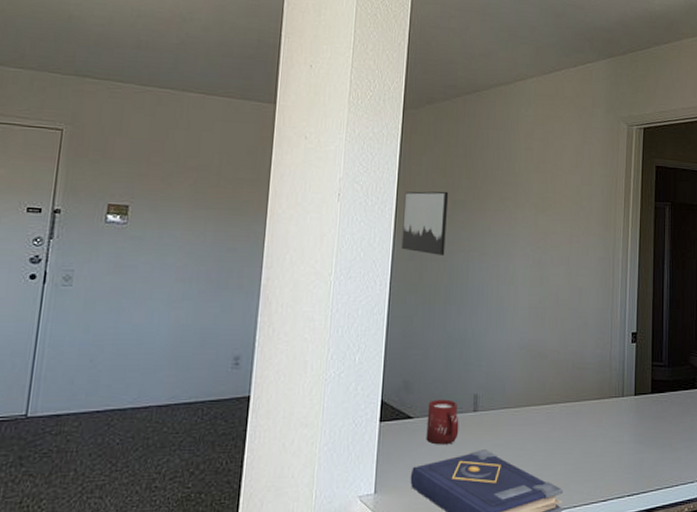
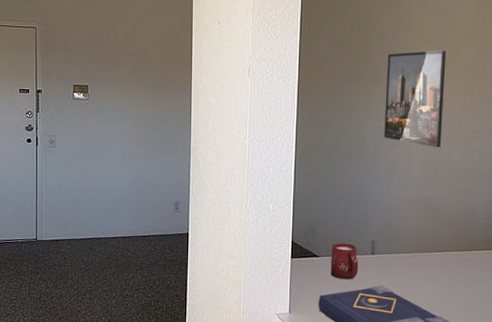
wall art: present [401,191,449,255] -> none [304,64,346,122]
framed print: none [489,179,553,285] -> present [384,50,447,147]

